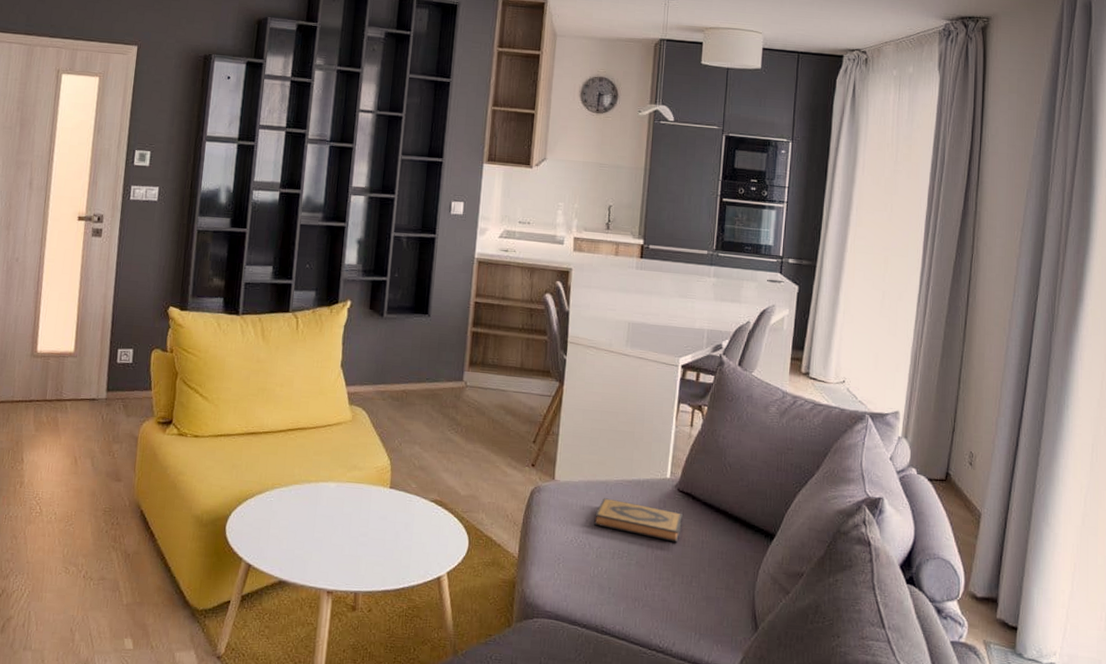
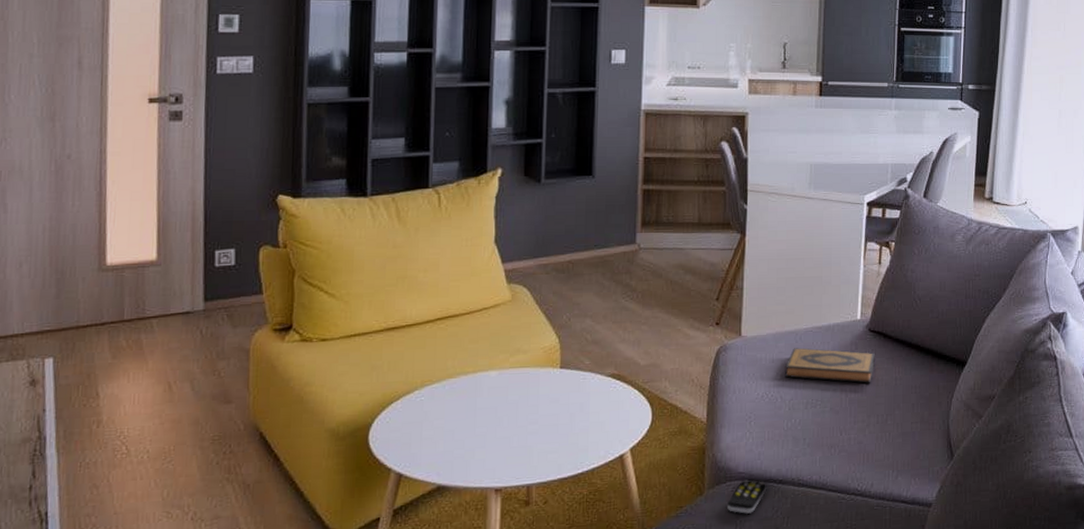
remote control: none [533,619,572,653] -> present [727,479,767,514]

